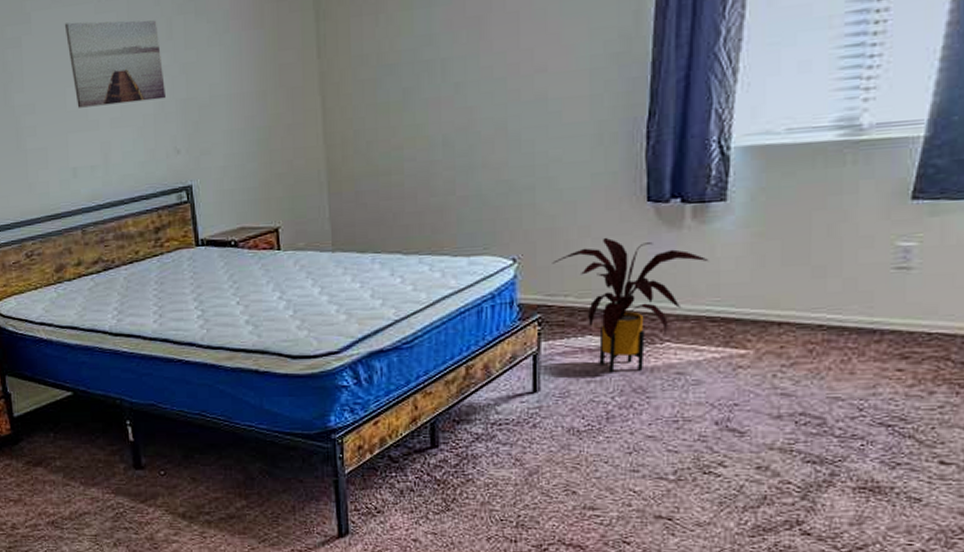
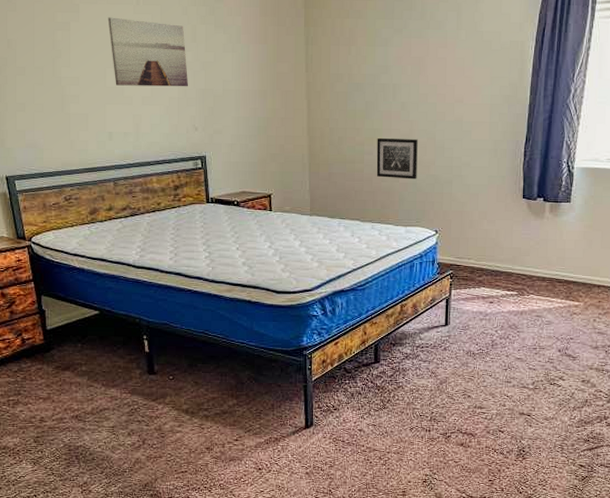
wall art: none [421,132,482,191] -> present [376,138,418,180]
house plant: present [552,237,709,373] -> none [461,220,559,314]

